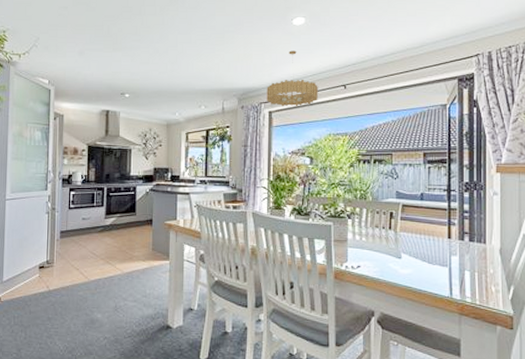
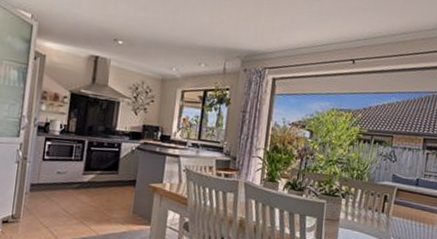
chandelier: present [266,50,318,107] -> none [271,16,326,78]

